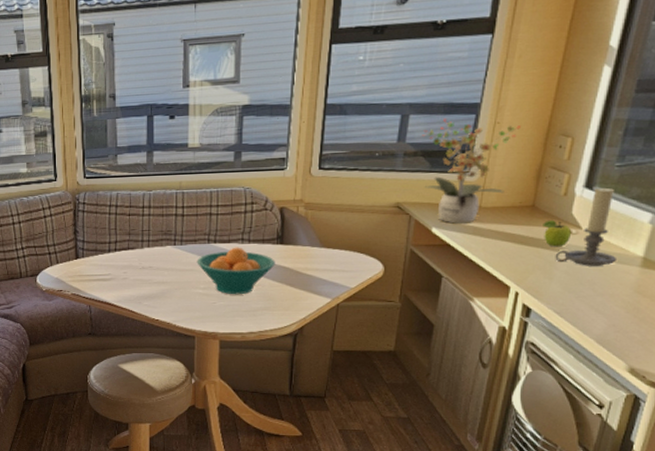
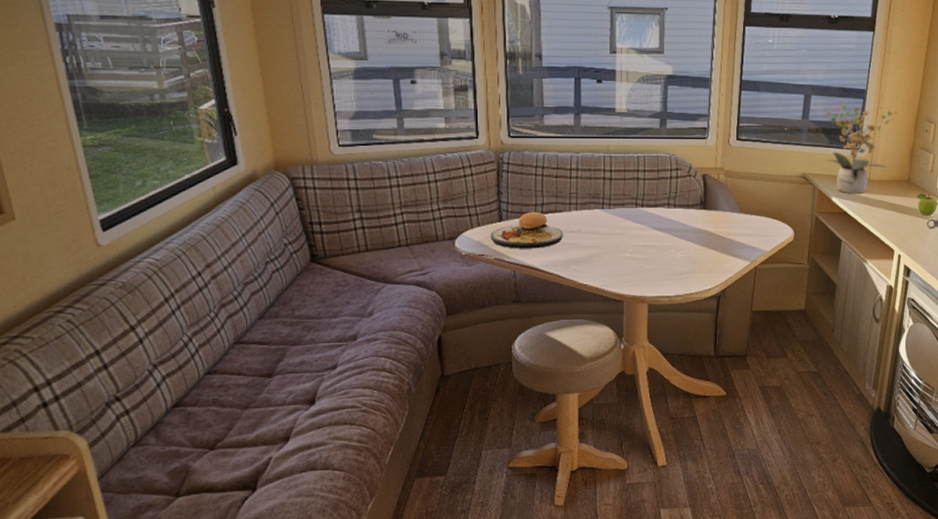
plate: none [68,240,136,285] -> present [490,203,564,249]
fruit bowl: present [197,247,275,295] -> none [625,211,699,259]

